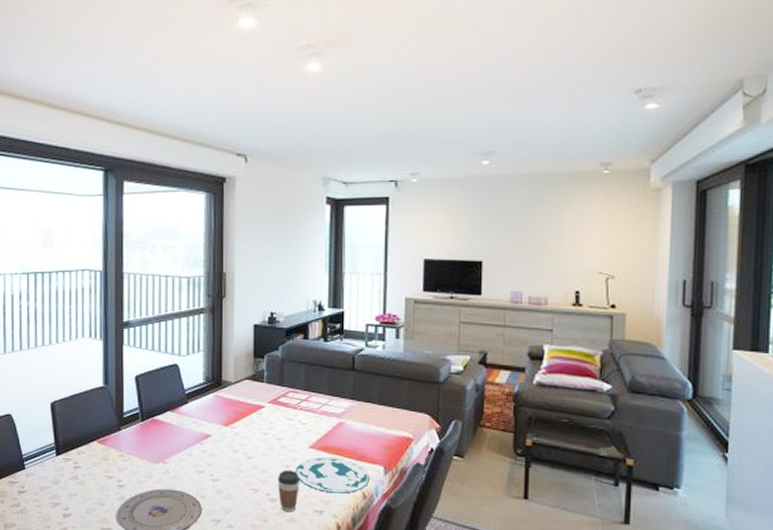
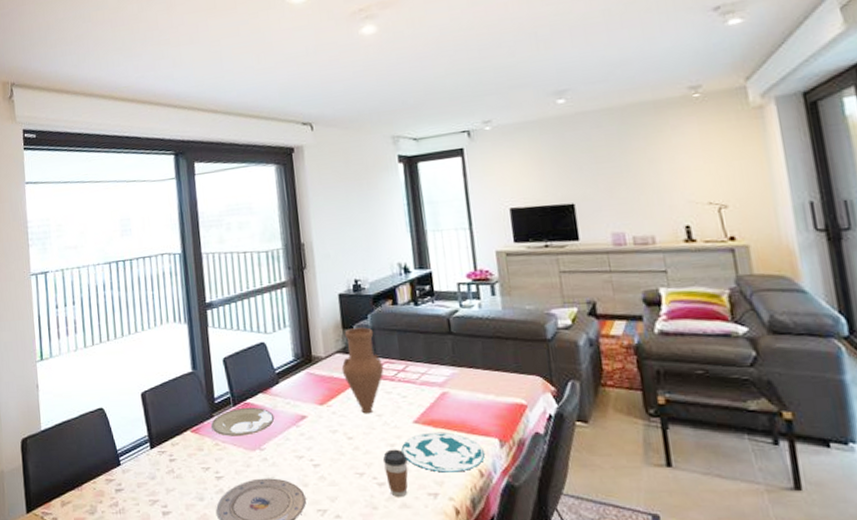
plate: none [118,423,180,449] -> present [211,406,275,436]
vase: none [249,358,288,437] -> present [341,327,384,414]

